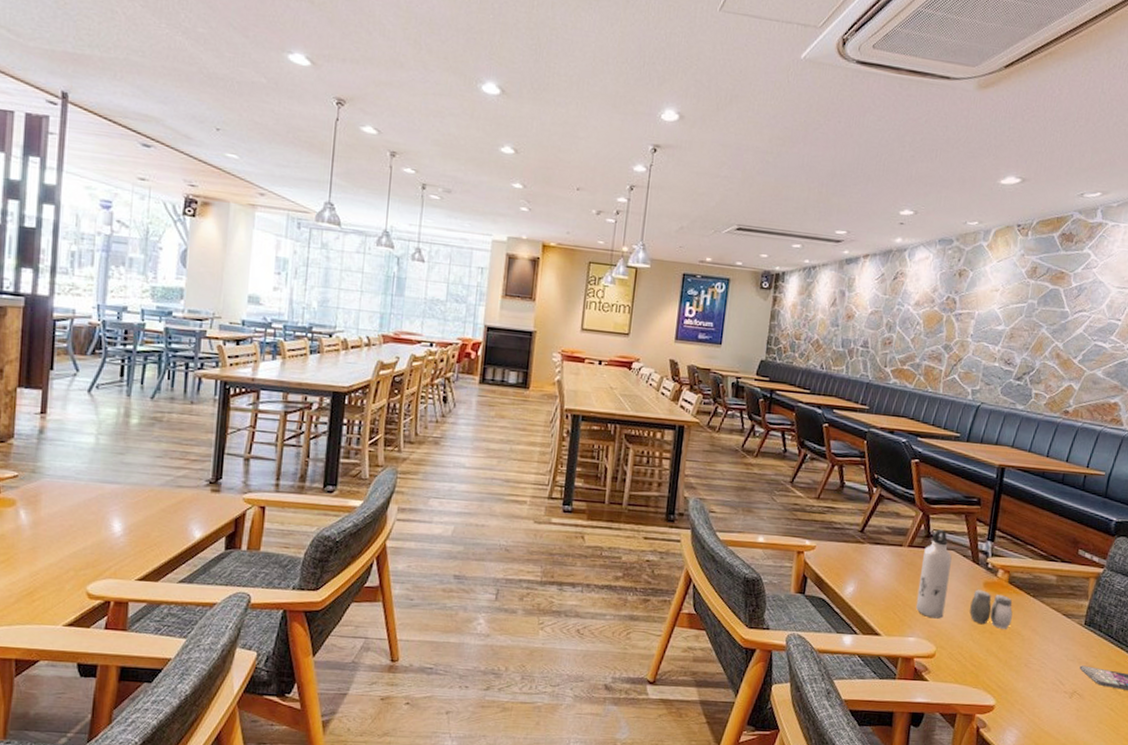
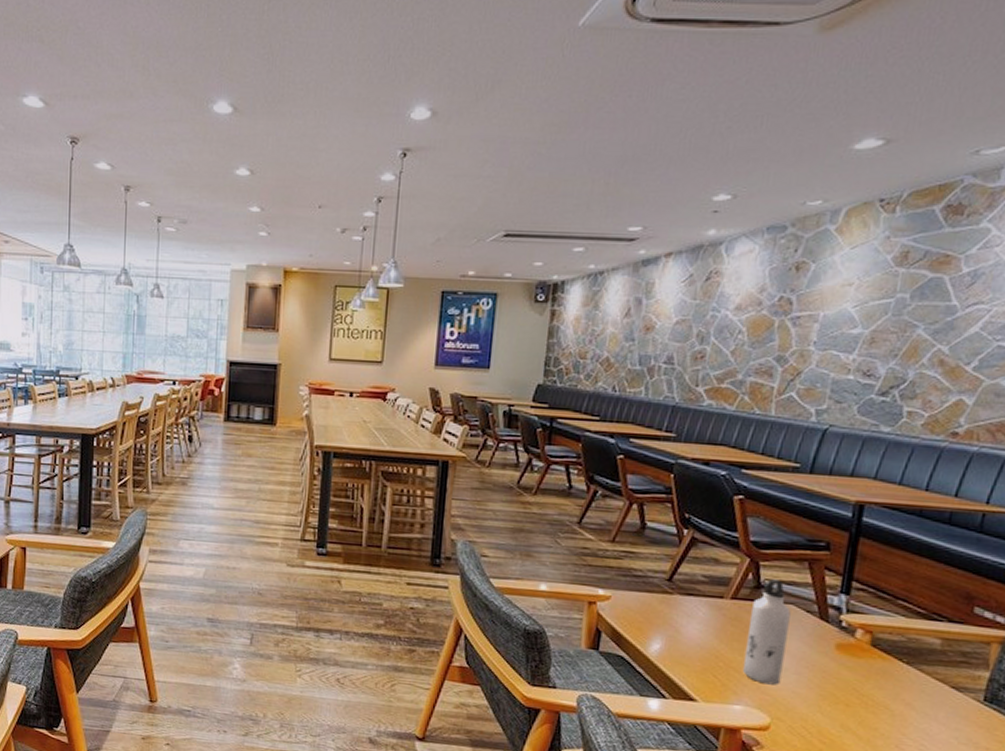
salt and pepper shaker: present [969,589,1013,629] -> none [816,652,878,702]

